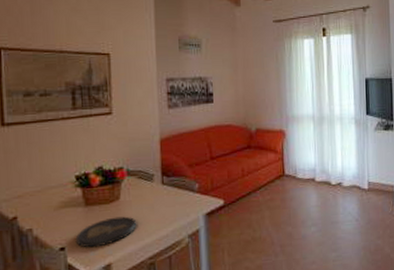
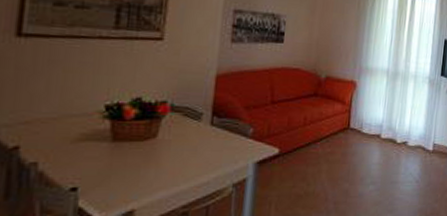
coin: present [75,216,137,248] -> none [92,157,174,190]

